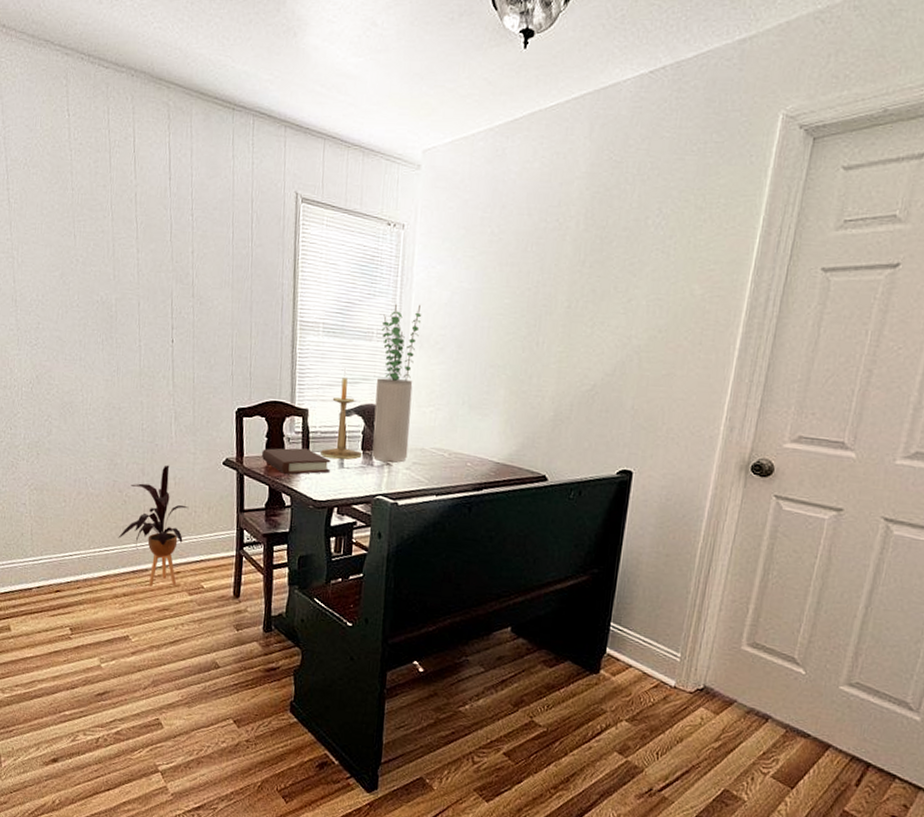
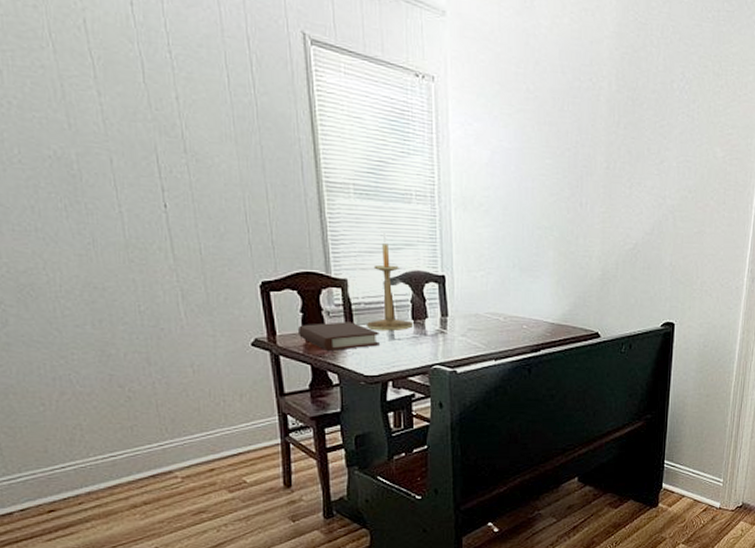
house plant: present [118,465,188,587] -> none [126,351,214,490]
vase: present [372,304,422,463] -> none [421,163,463,330]

